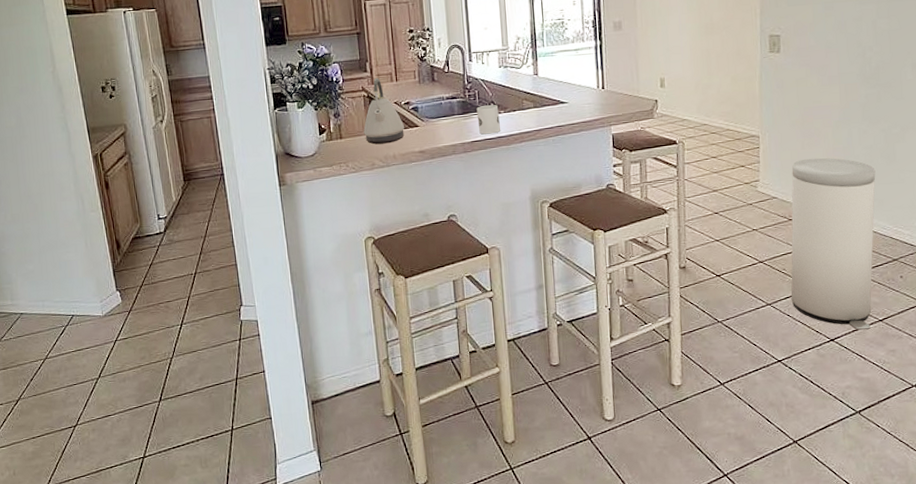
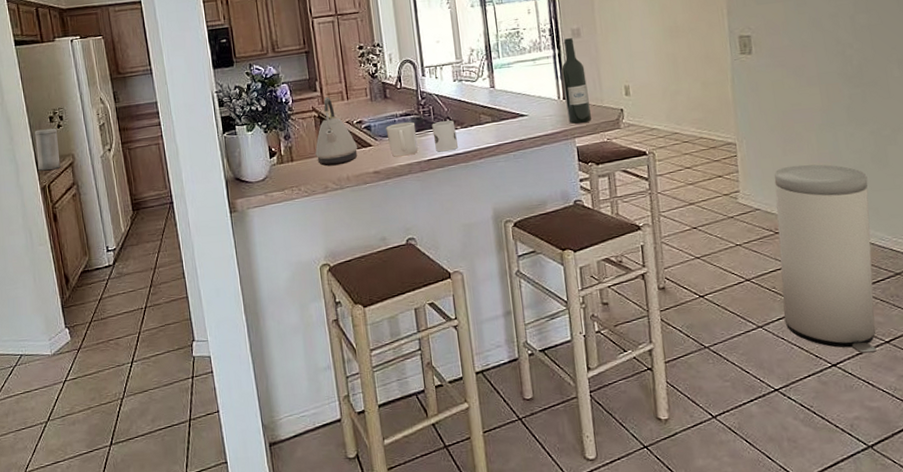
canister: none [87,98,113,140] -> present [35,128,61,171]
mug: none [432,104,463,138] -> present [386,121,418,157]
wine bottle: none [601,30,628,112] -> present [561,38,592,124]

